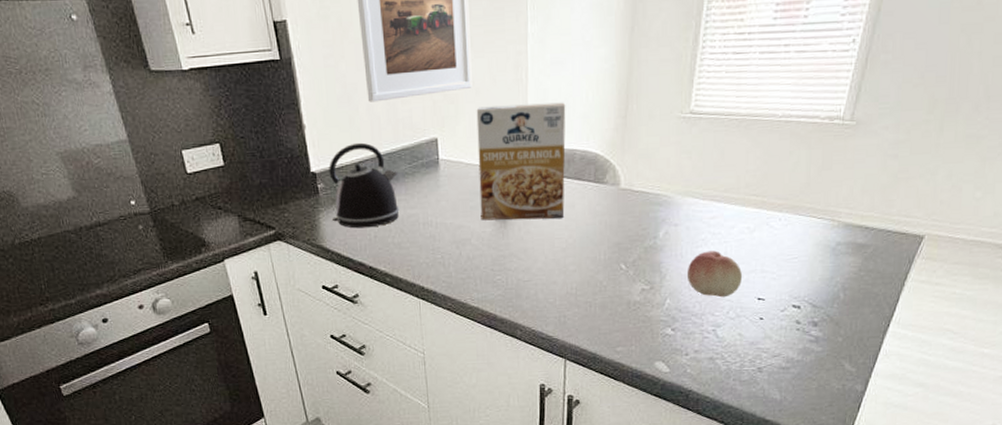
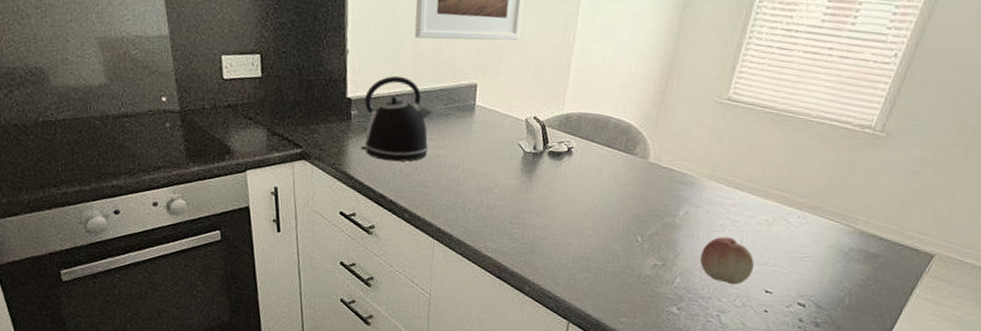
cereal box: present [476,102,566,221] -> none [507,60,608,182]

